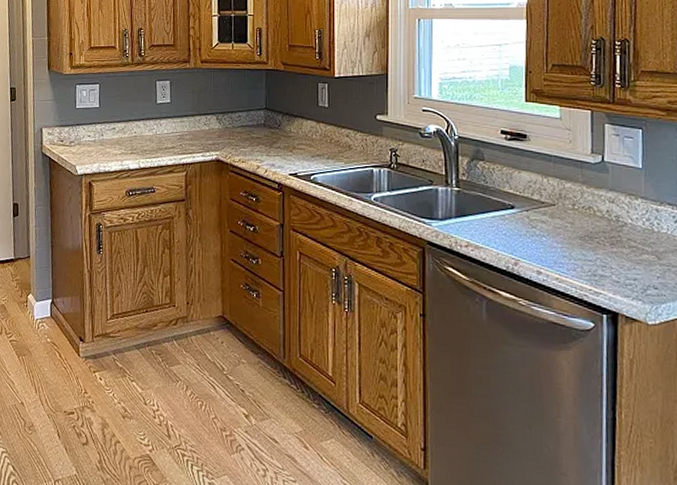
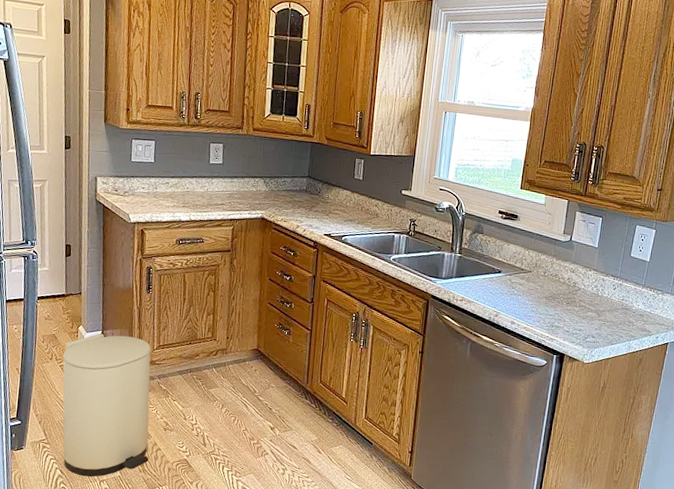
pedal bin: none [12,302,107,475] -> present [62,333,151,477]

